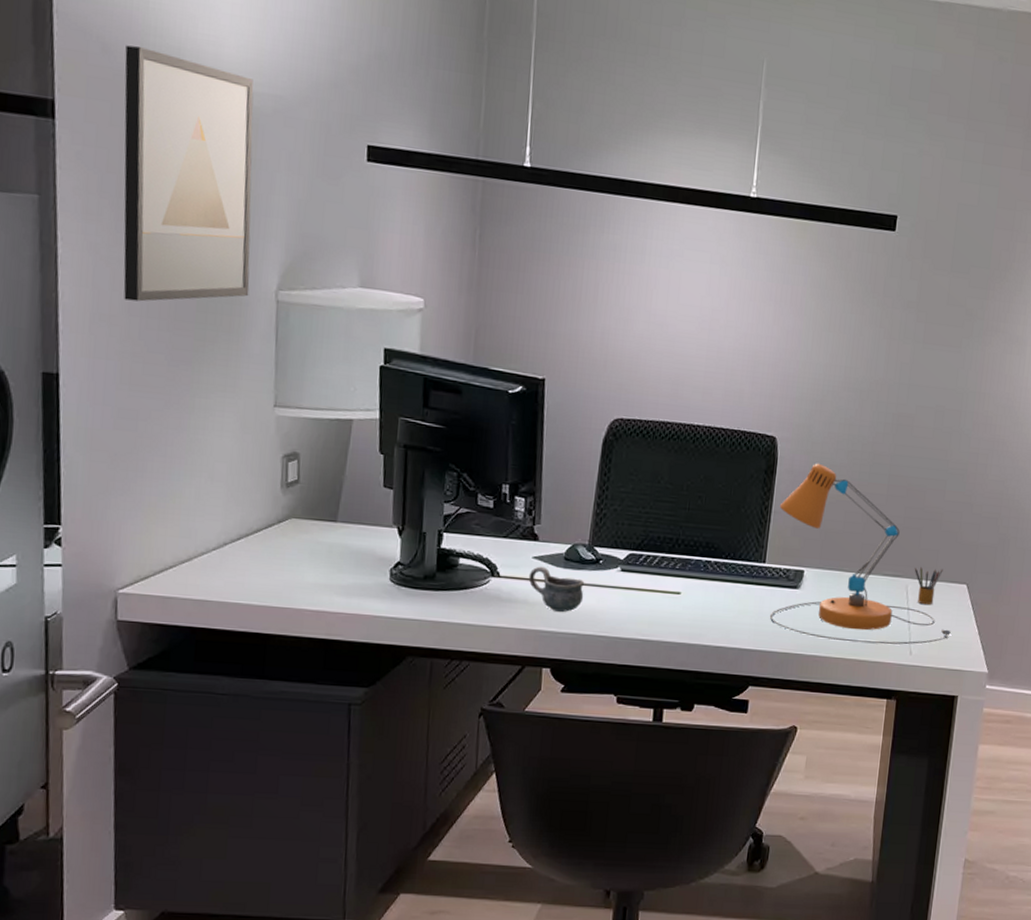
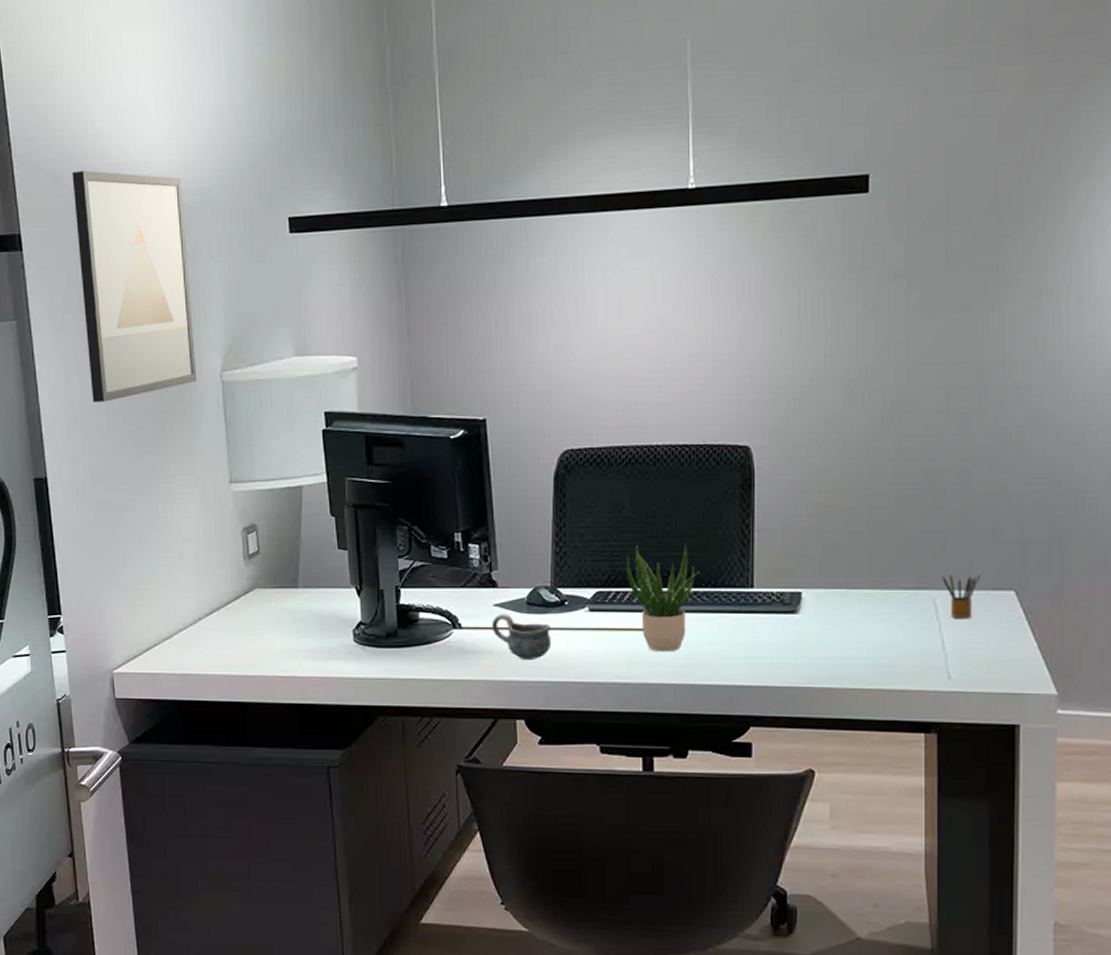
potted plant: none [658,514,723,615] -> present [625,542,701,652]
desk lamp: present [769,463,951,645] -> none [763,469,1000,670]

